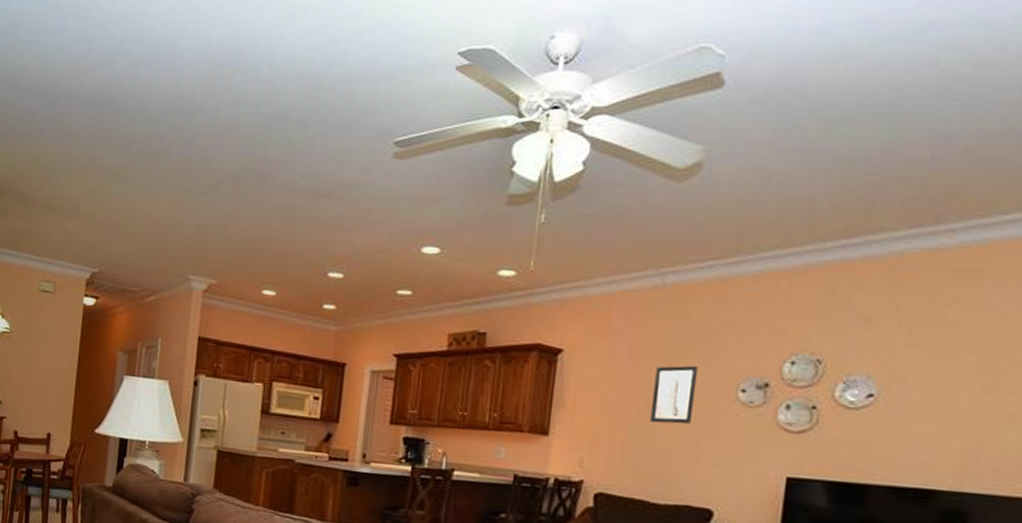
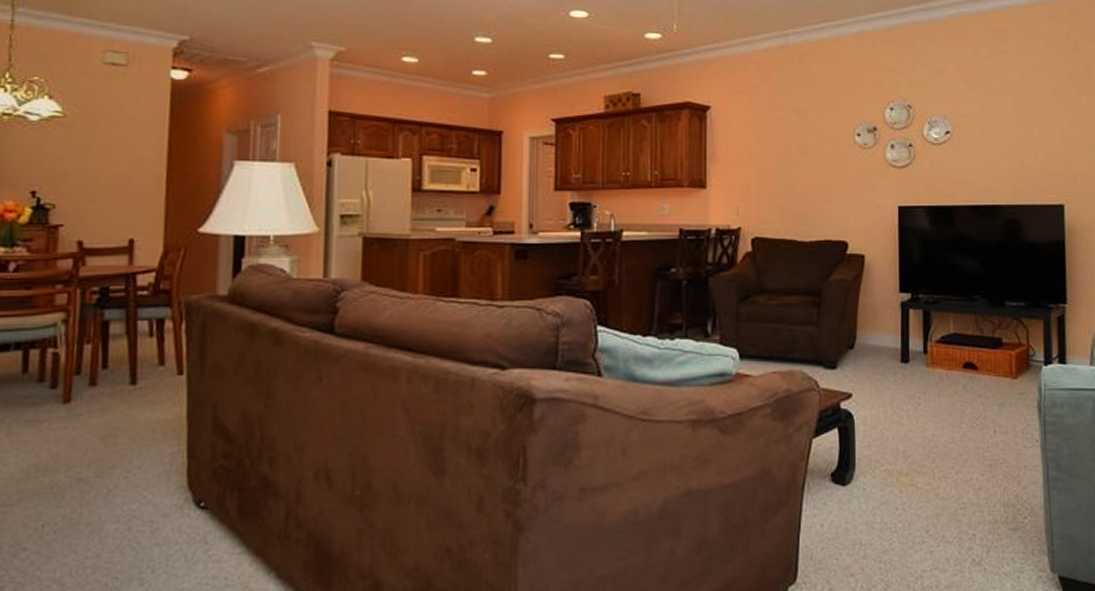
wall art: present [649,365,698,425] -> none [789,116,823,168]

